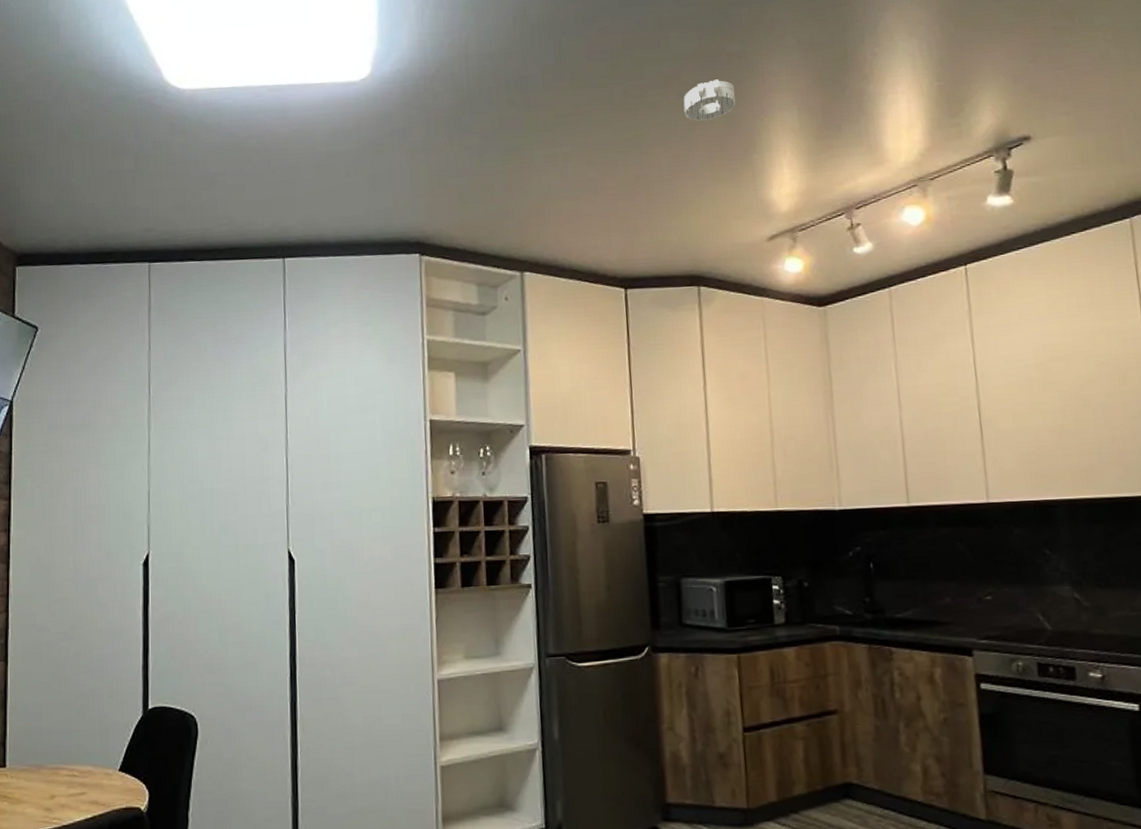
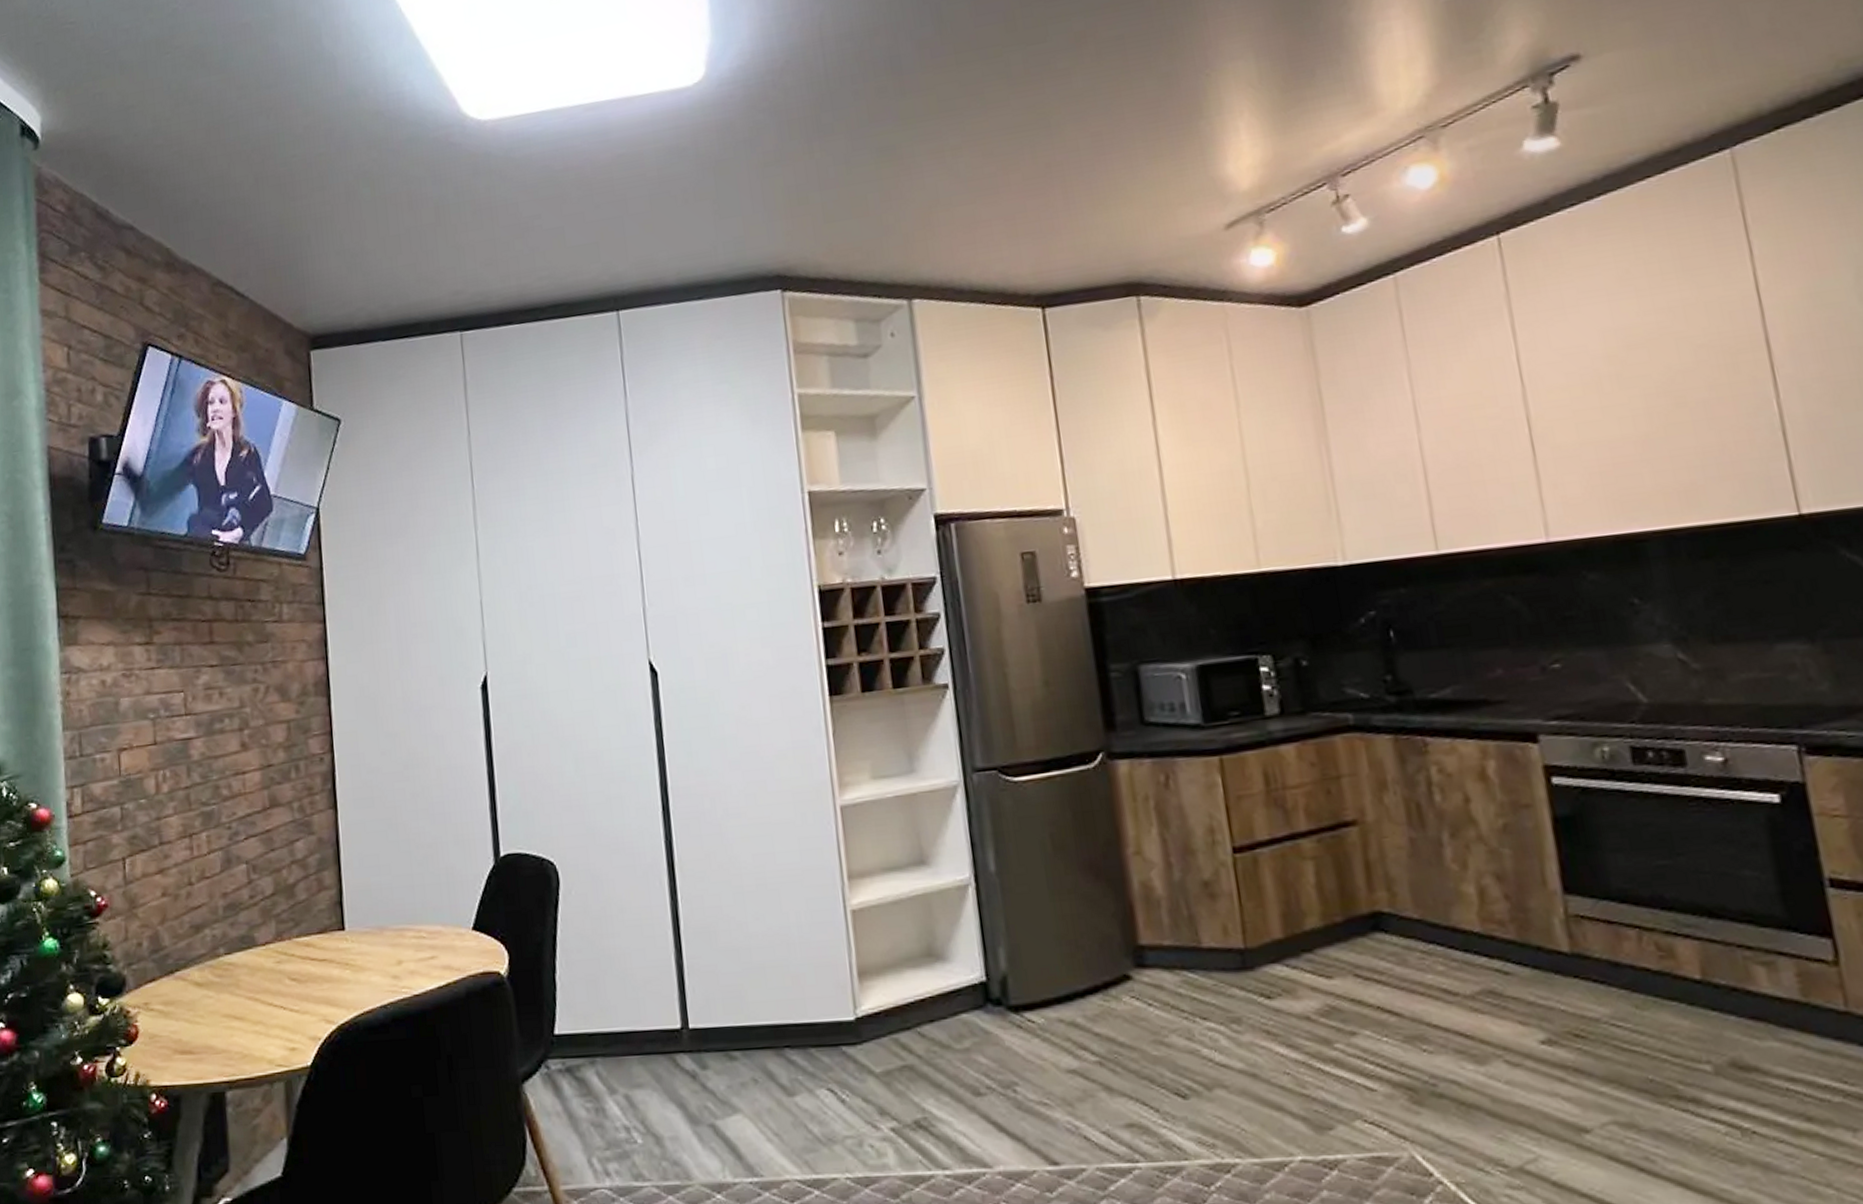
smoke detector: present [683,79,735,122] -> none [1102,29,1171,86]

